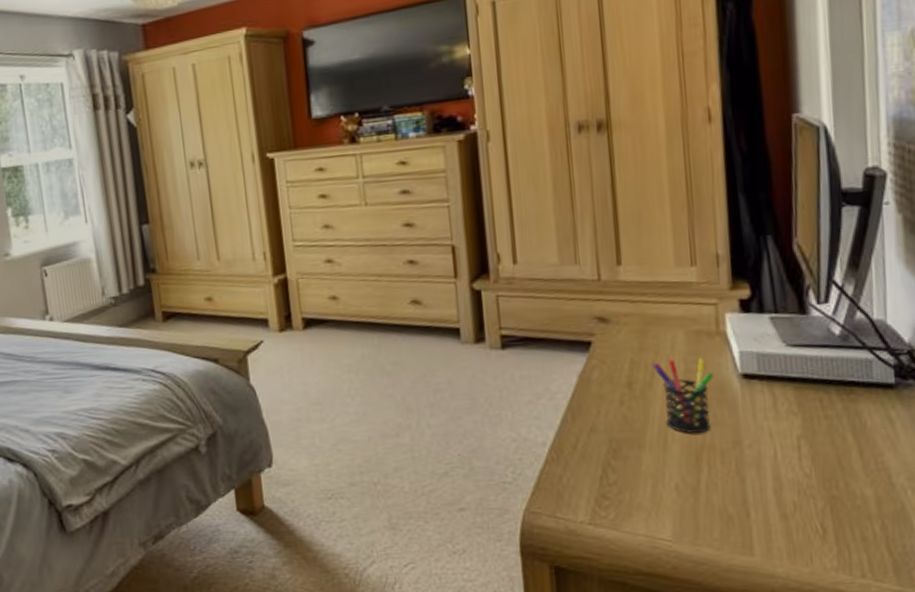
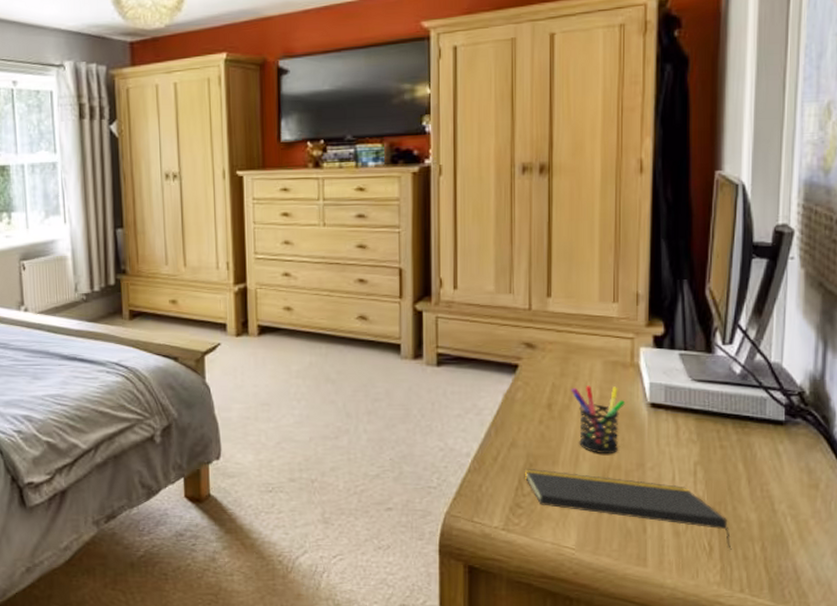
notepad: none [607,454,848,531] -> present [524,468,732,550]

